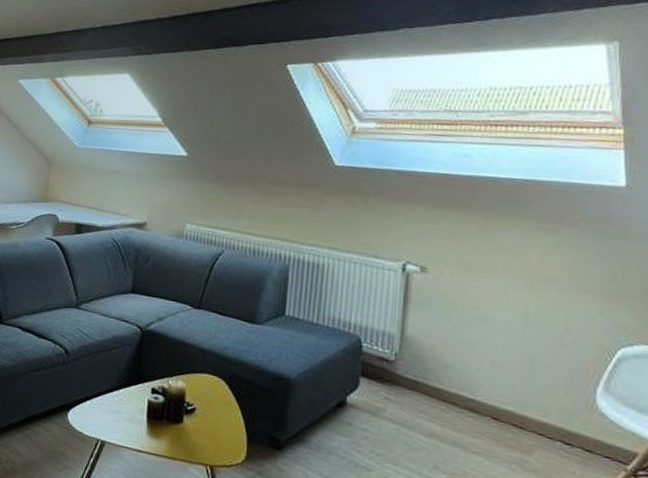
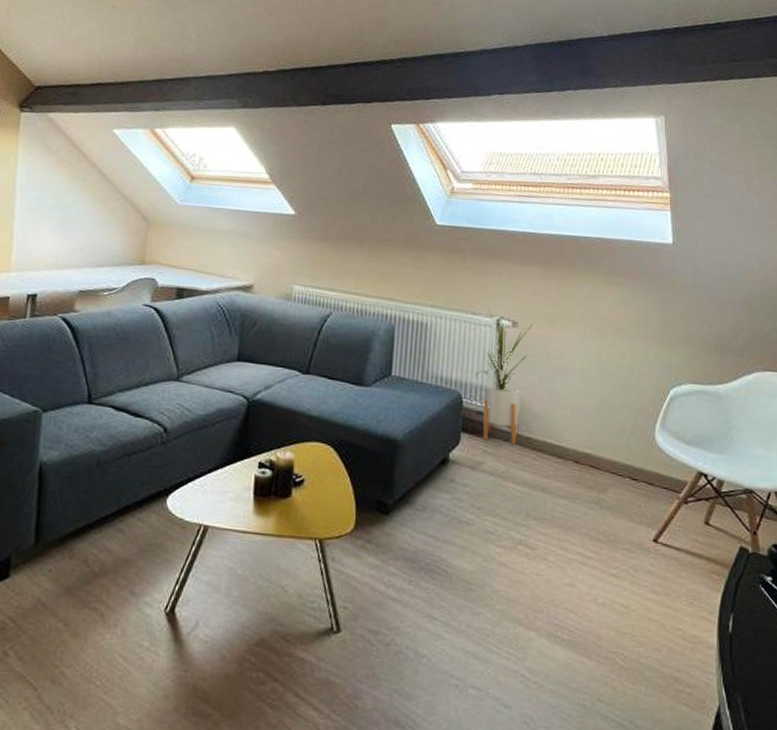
house plant: none [378,250,446,395] -> present [476,307,534,445]

